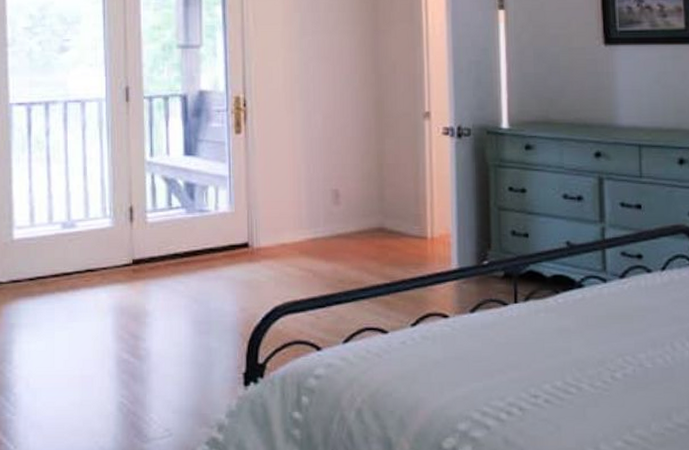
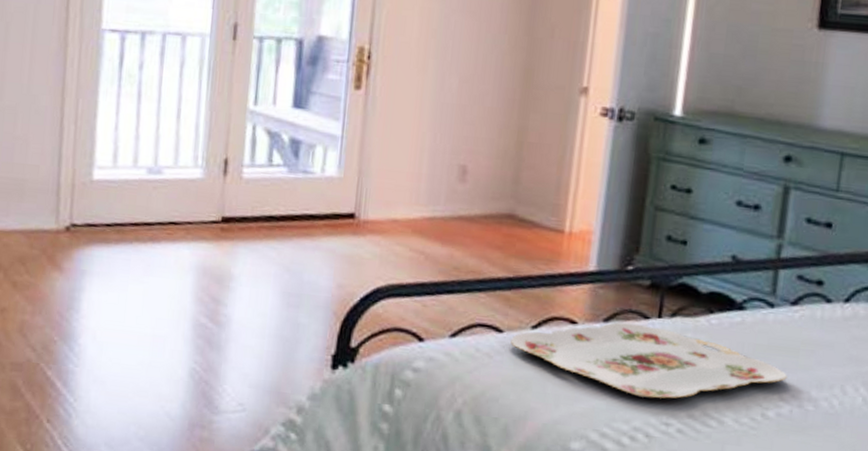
serving tray: none [395,311,626,375] -> present [511,322,787,399]

